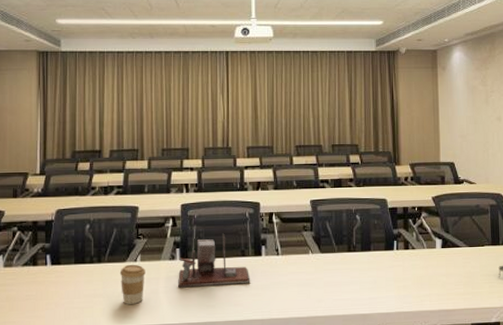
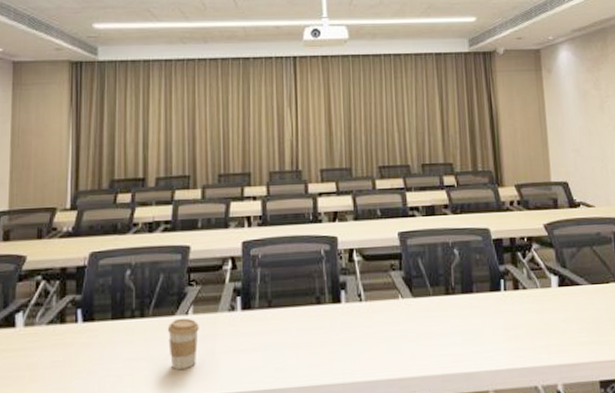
desk organizer: present [178,233,251,288] -> none [239,276,328,347]

